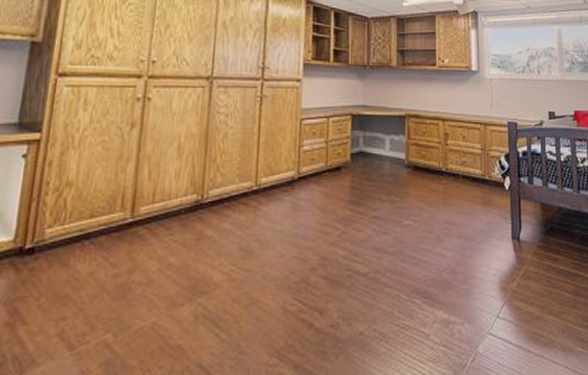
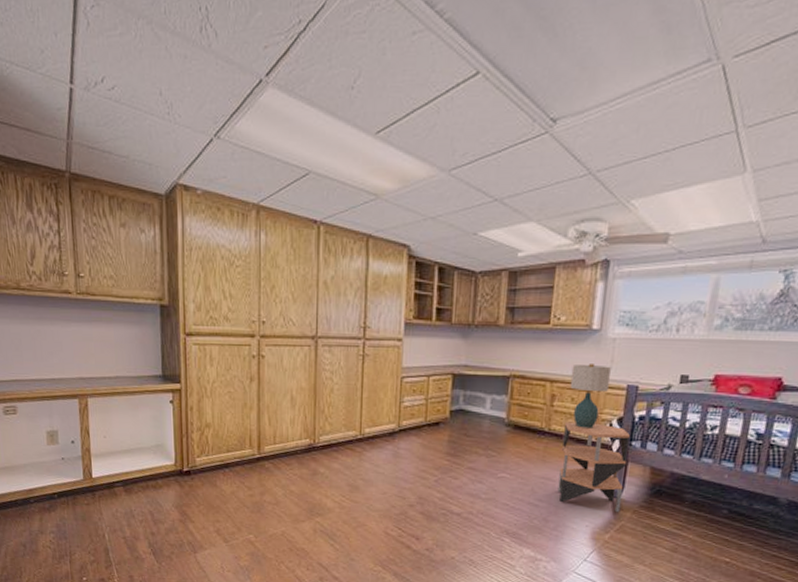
table lamp: none [459,102,493,166] -> present [569,364,611,428]
side table: none [460,160,522,256] -> present [557,421,630,513]

